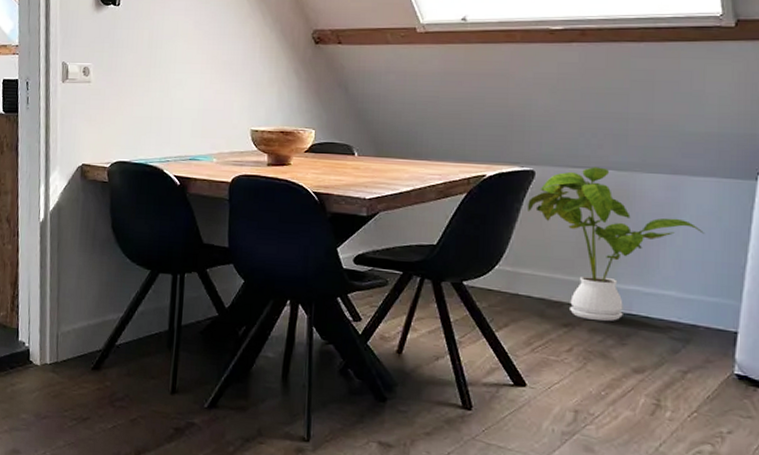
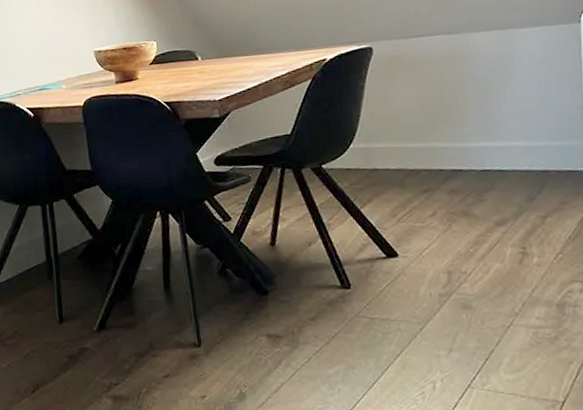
house plant: present [528,167,705,322] -> none [371,33,541,183]

